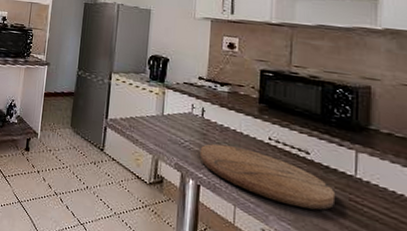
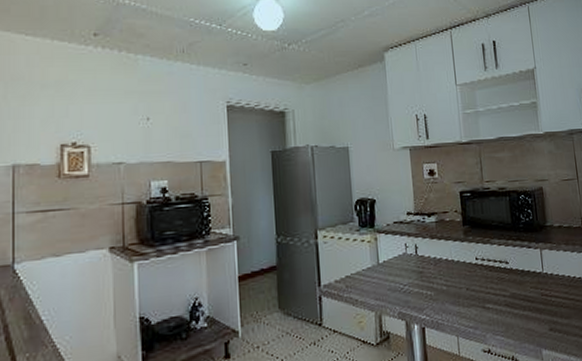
cutting board: present [199,143,336,210] -> none [419,275,533,319]

